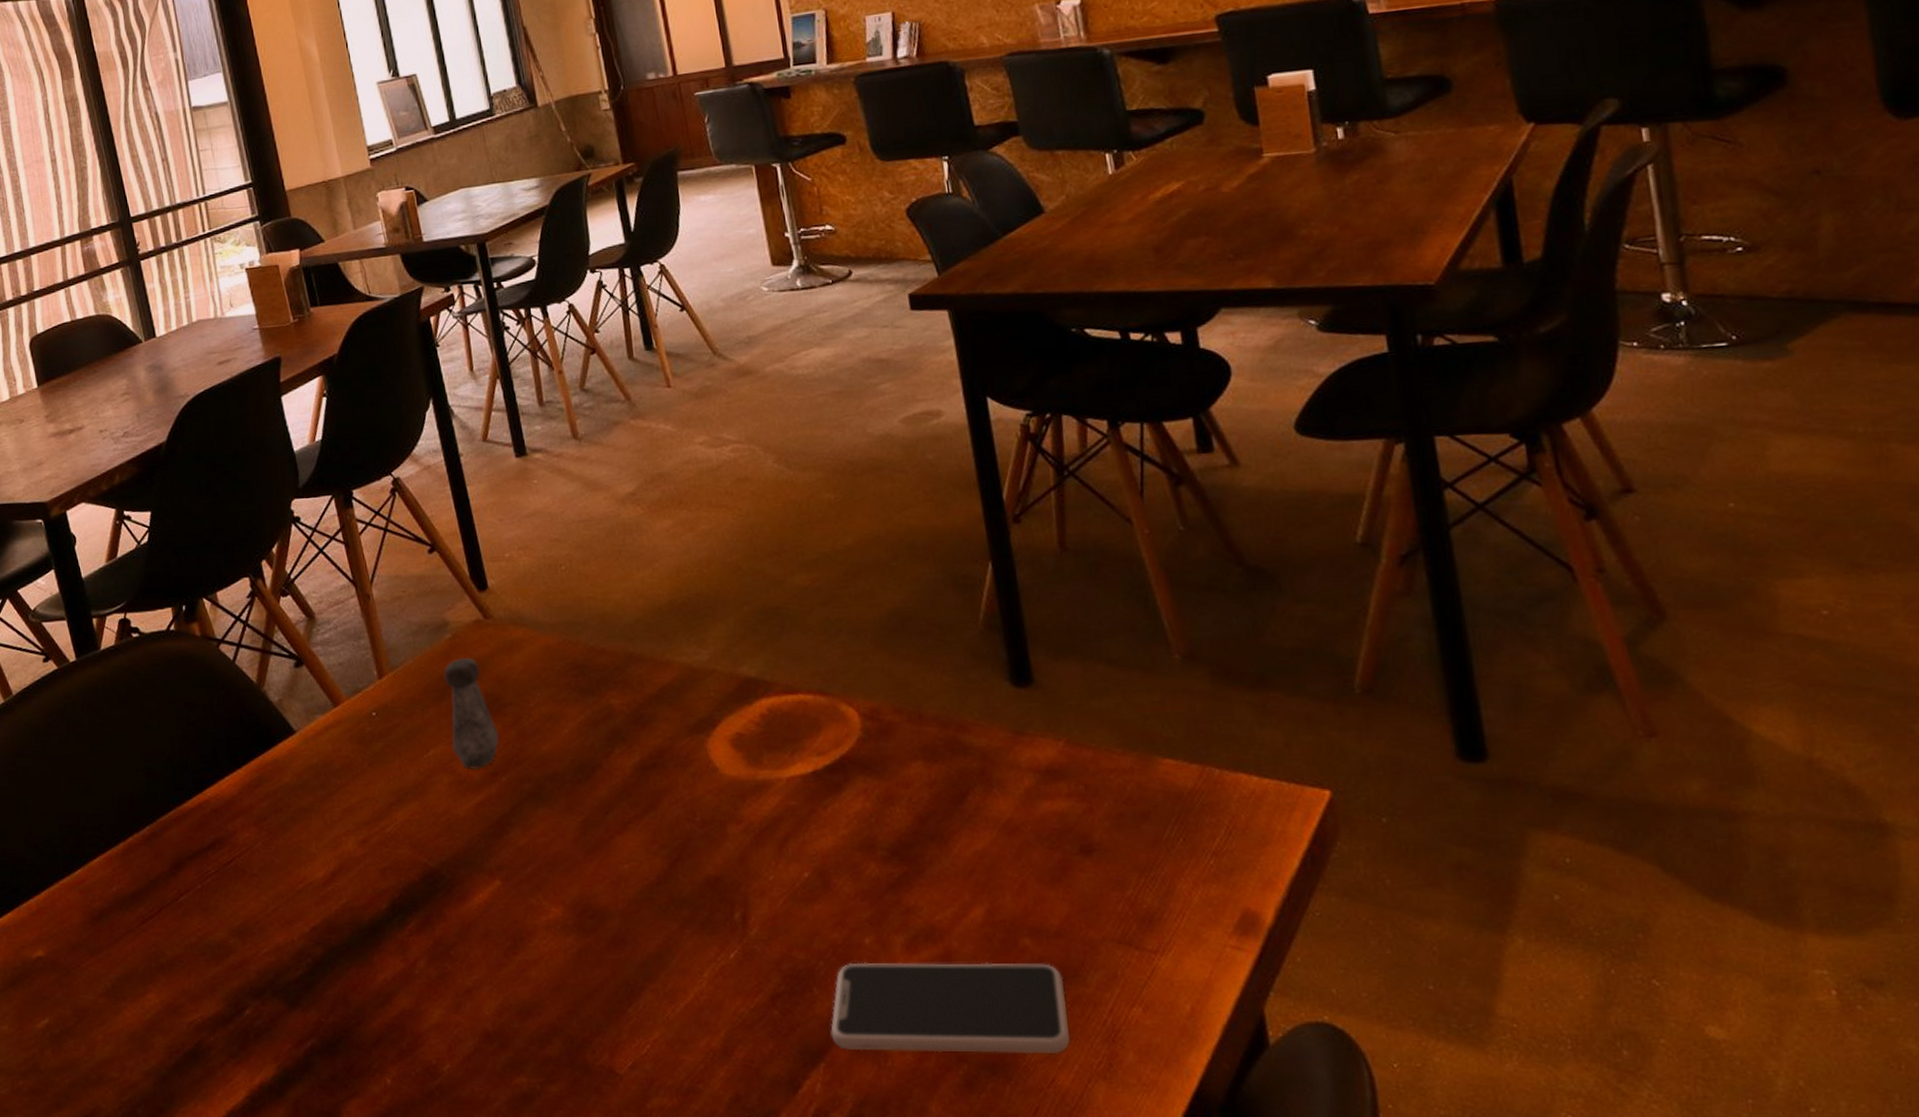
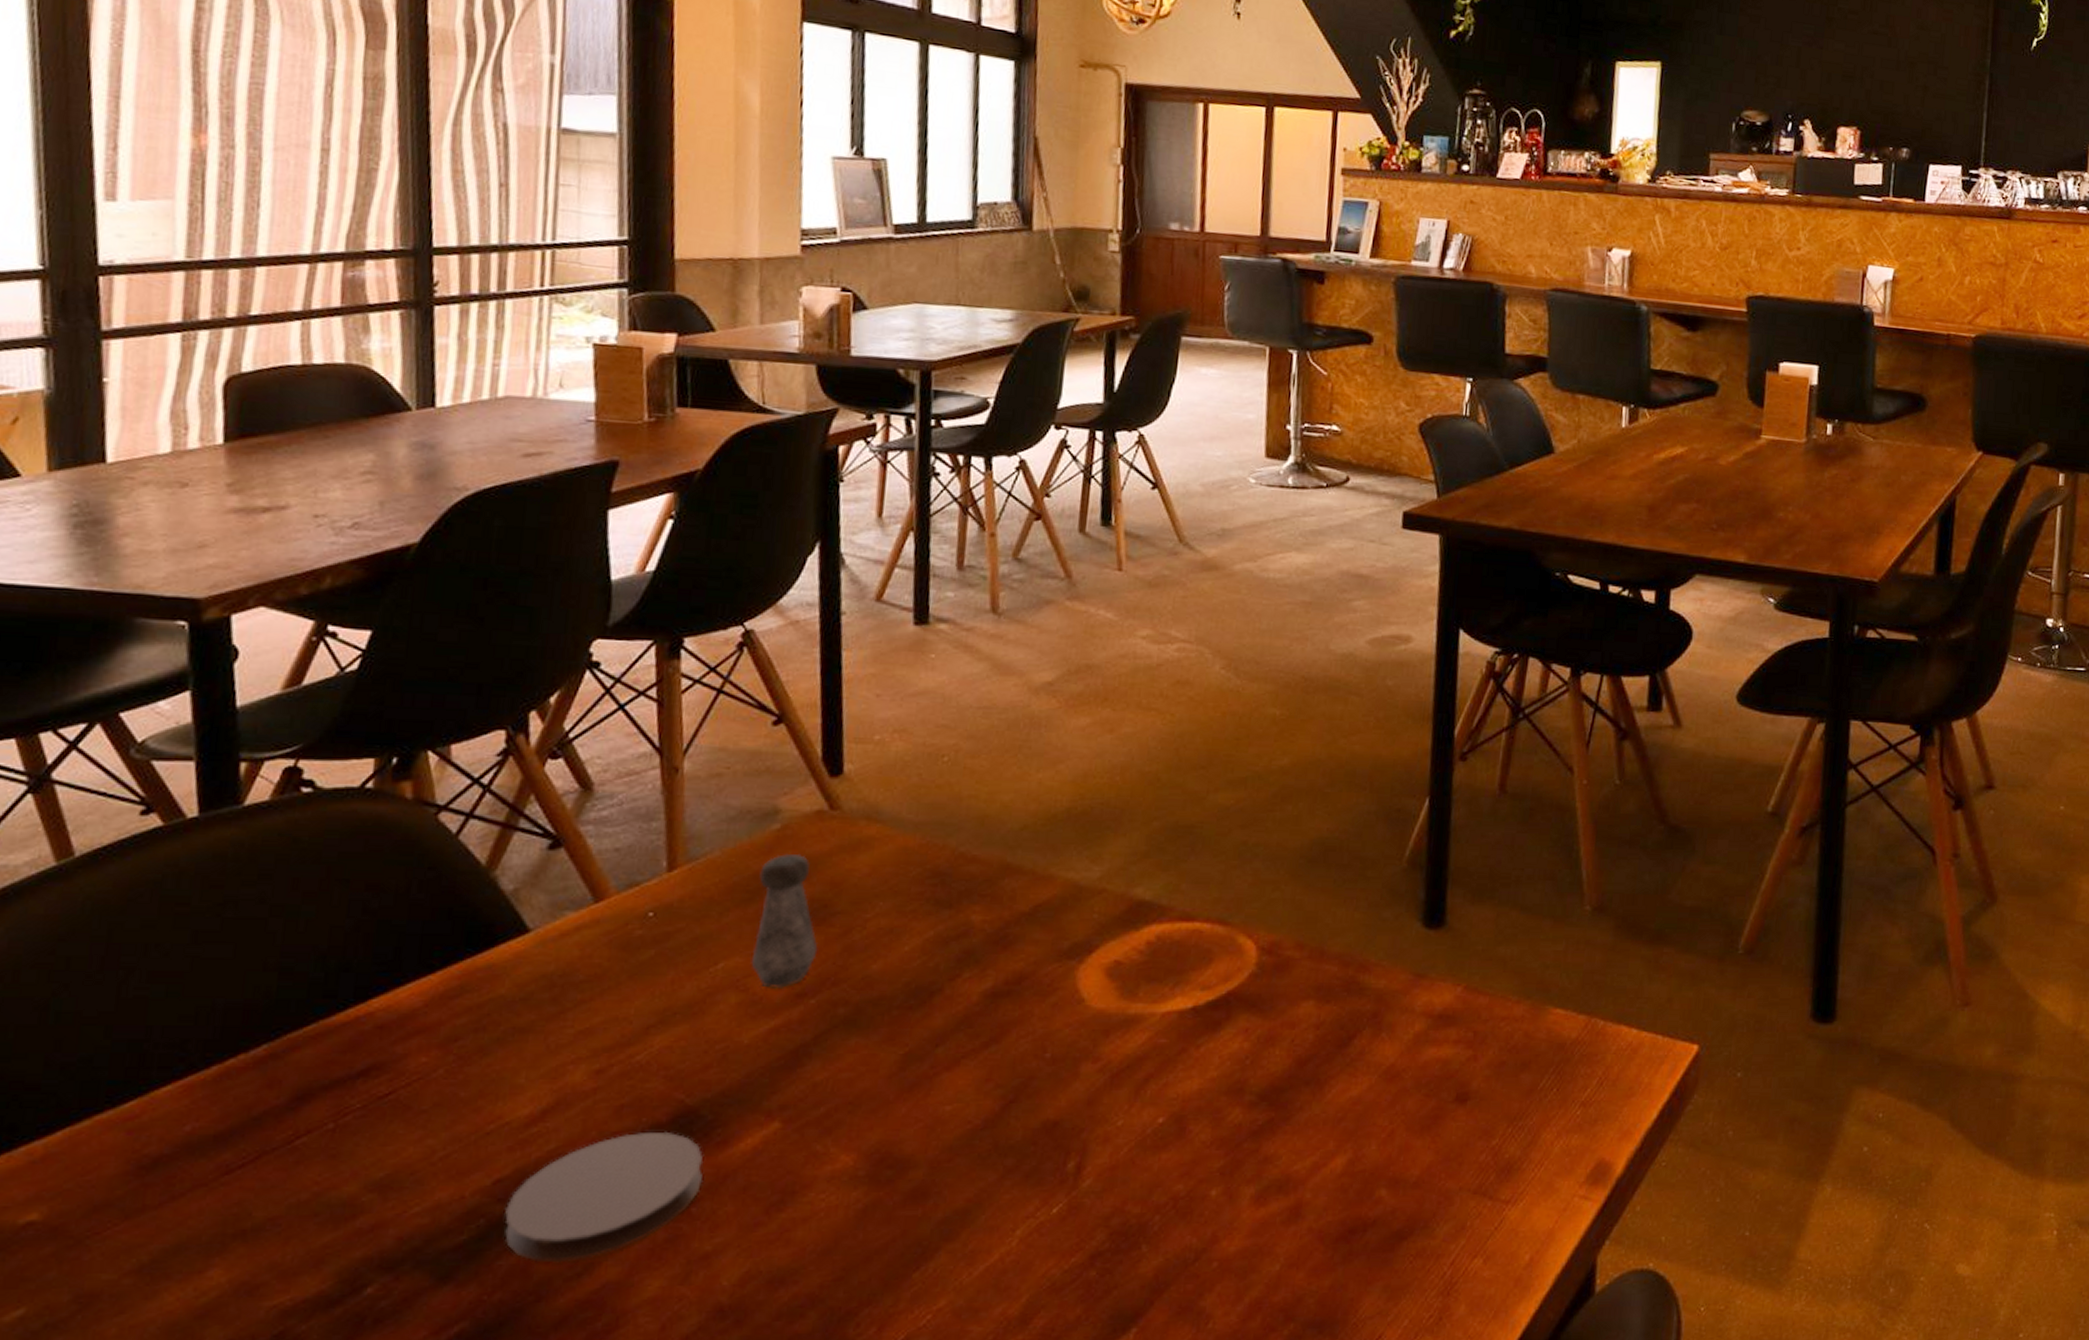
coaster: none [323,888,455,994] -> present [505,1131,704,1263]
smartphone: present [830,962,1070,1055] -> none [1151,1215,1413,1313]

